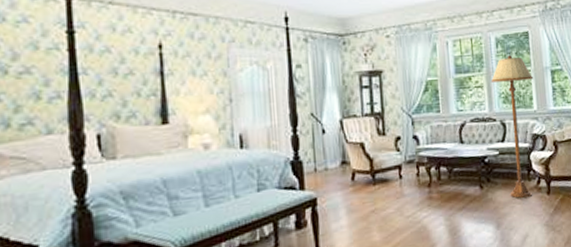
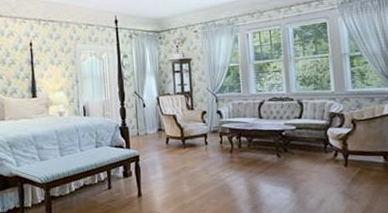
floor lamp: present [490,55,534,198] -> none [288,44,332,168]

